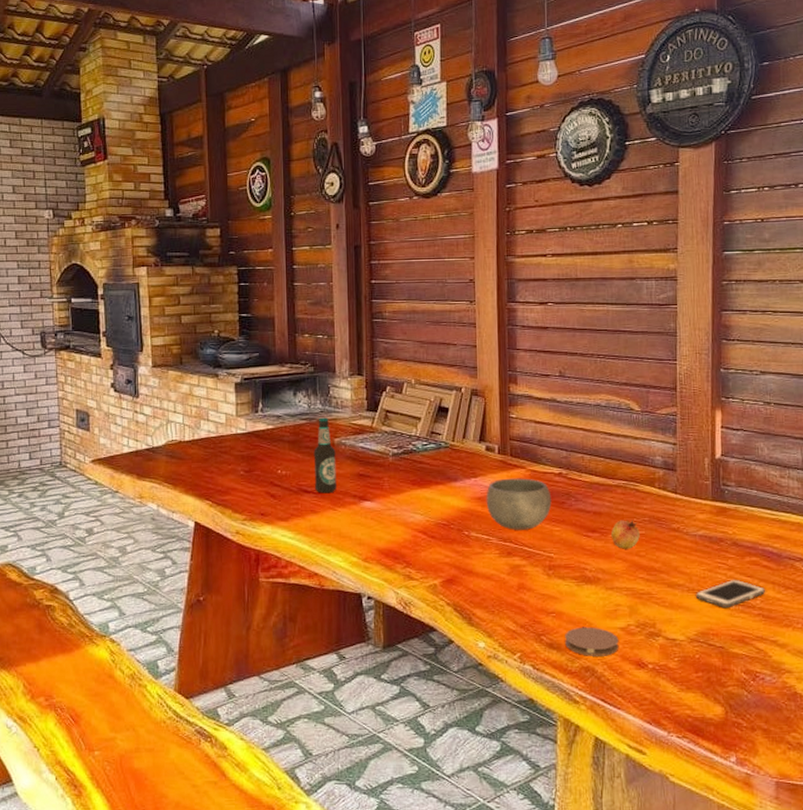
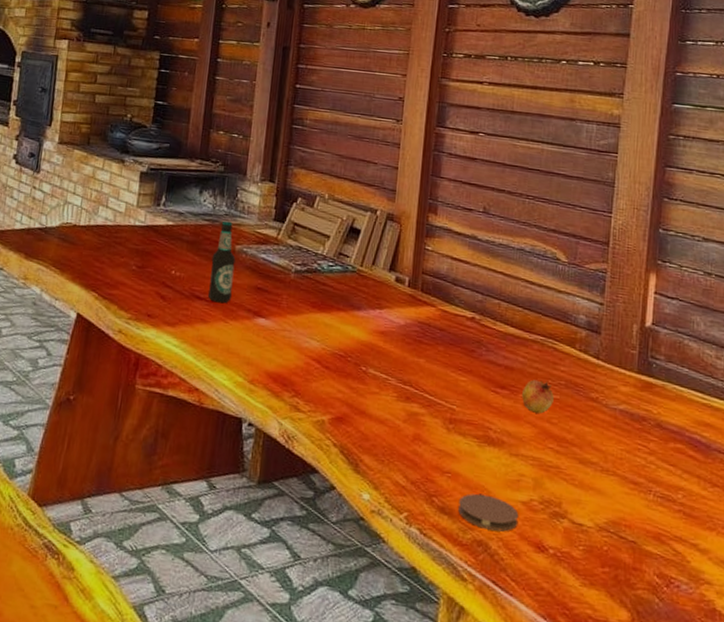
bowl: present [486,478,552,530] -> none [389,315,461,375]
cell phone: present [695,579,766,607] -> none [609,465,690,497]

